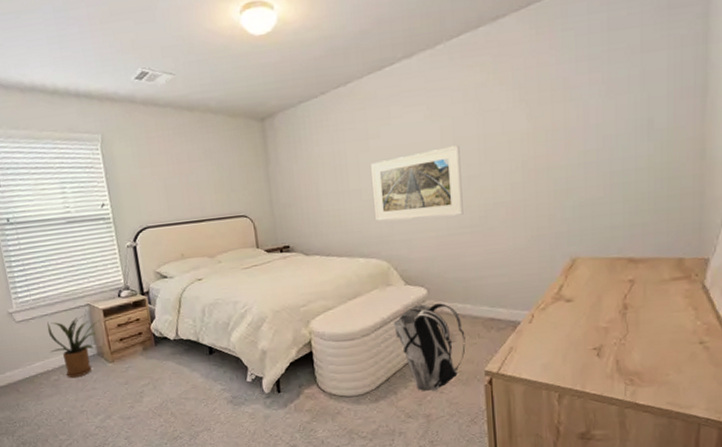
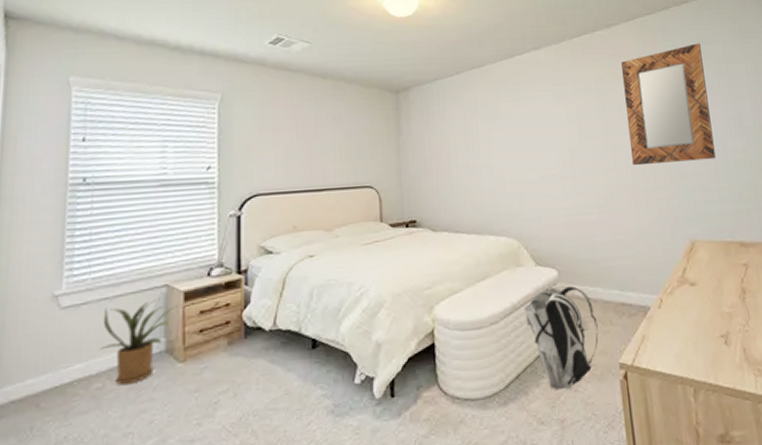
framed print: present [371,145,464,221] -> none [502,129,590,198]
home mirror: none [508,28,612,182] -> present [621,43,716,166]

